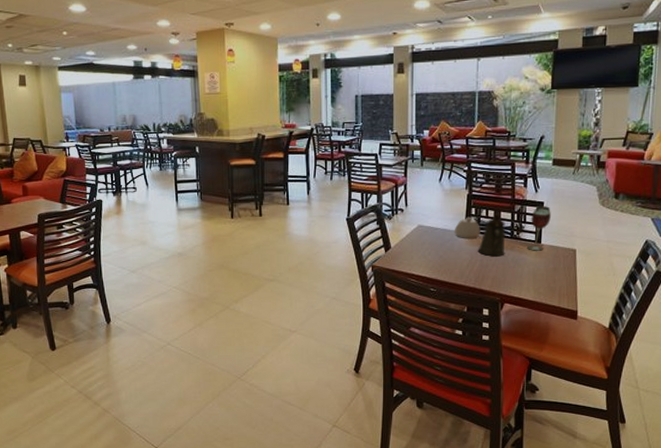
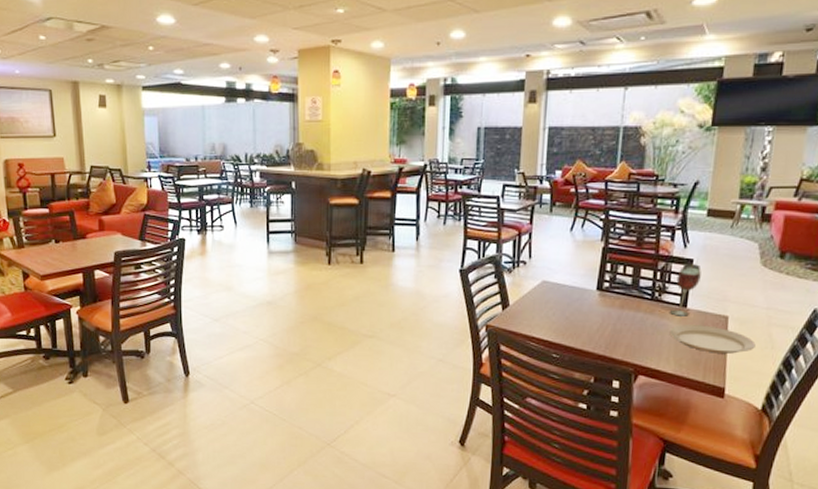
sugar bowl: present [454,216,480,239] -> none [584,273,616,300]
coffee pot: present [477,212,506,257] -> none [610,269,645,321]
plate: none [528,258,600,281] -> present [669,325,756,354]

